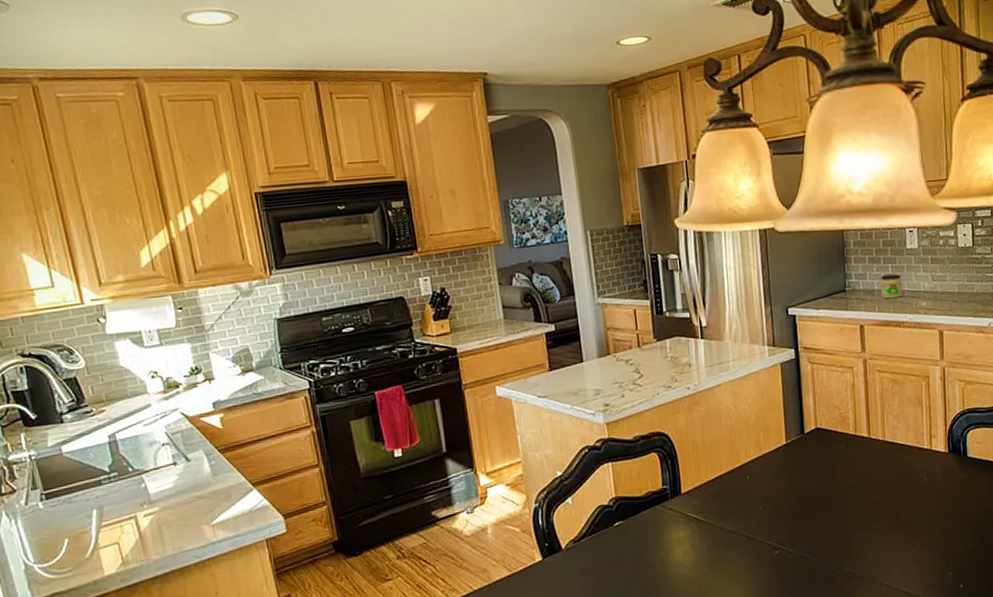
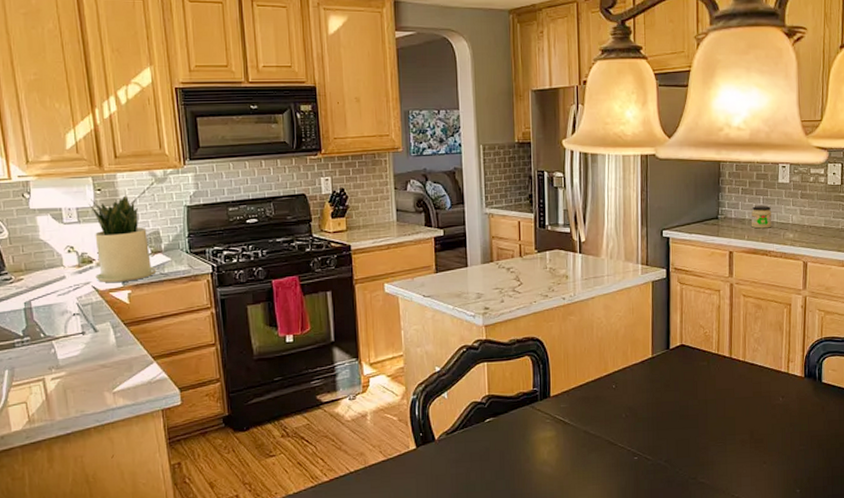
planter: none [170,312,250,408] -> present [88,195,158,283]

